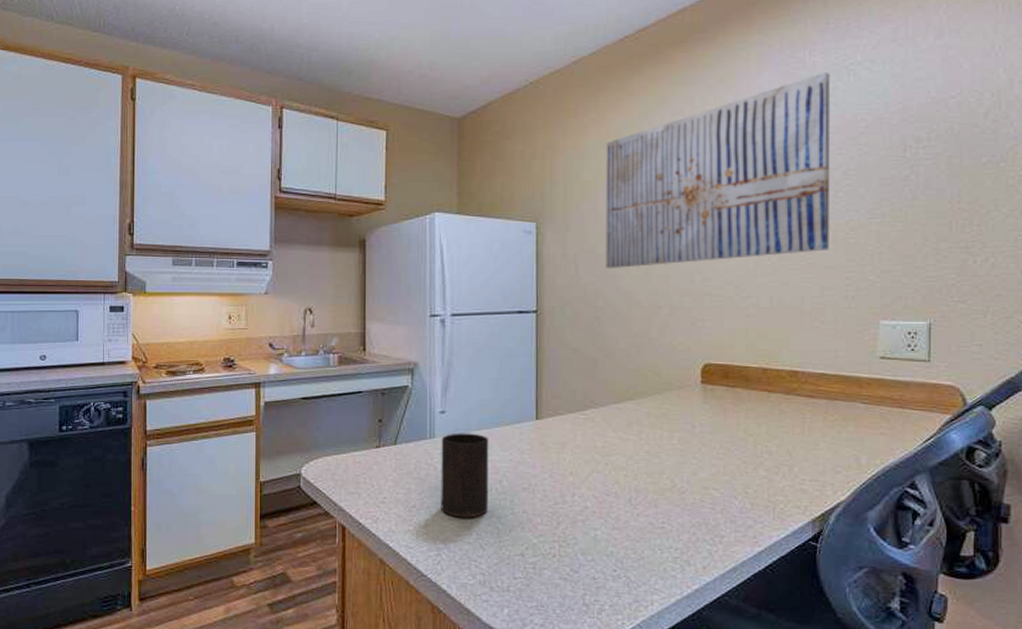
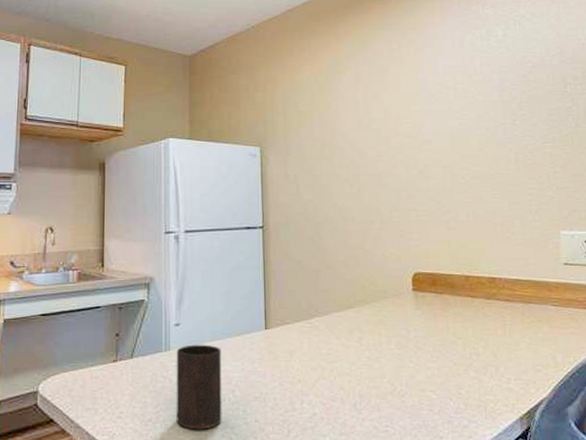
wall art: present [605,71,831,269] -> none [318,22,512,188]

